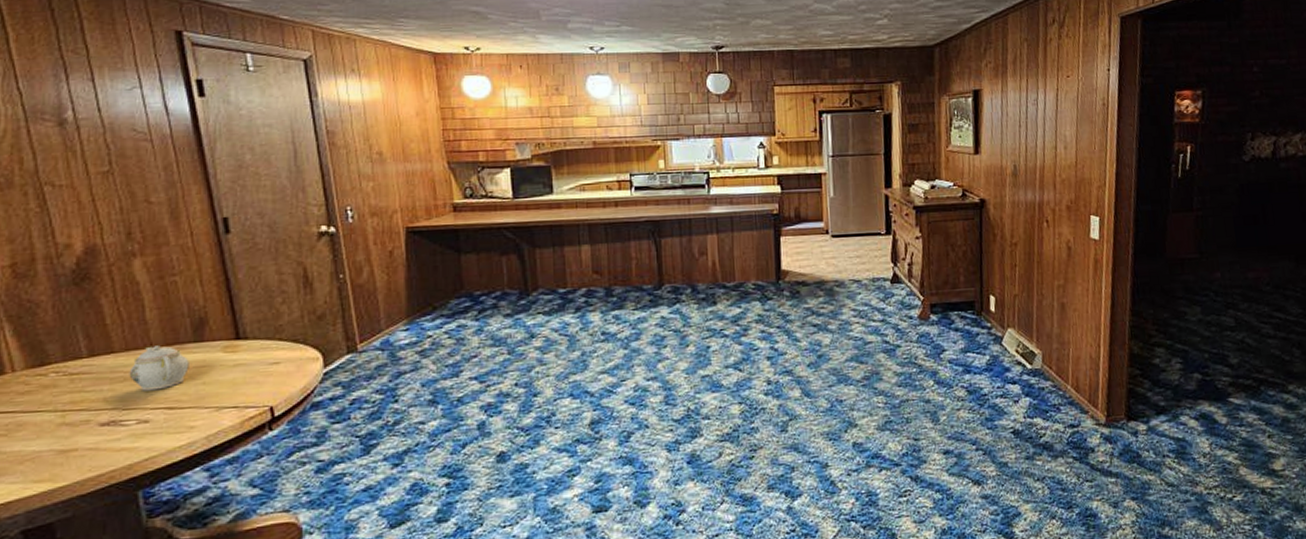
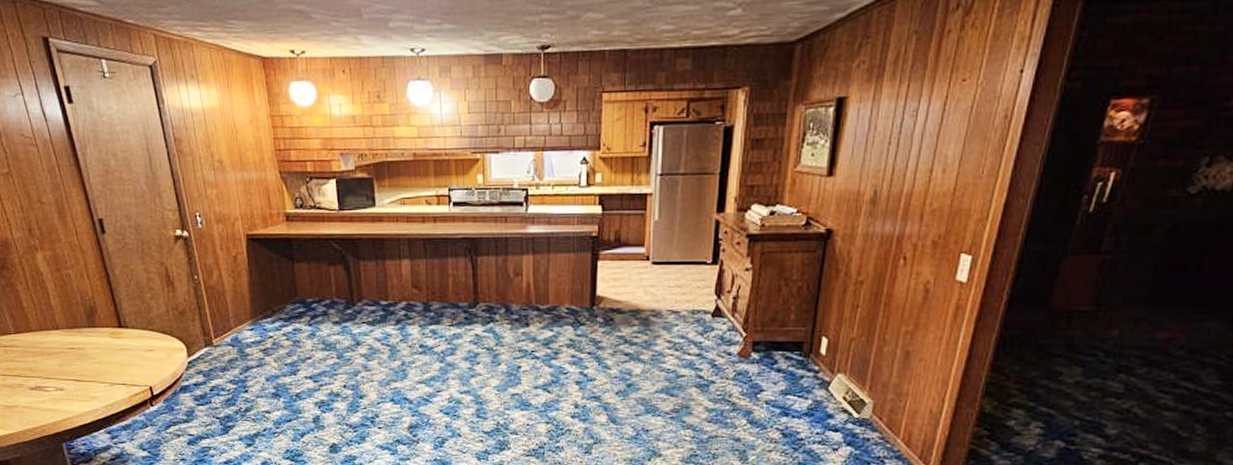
teapot: present [129,345,189,391] -> none [44,328,87,365]

